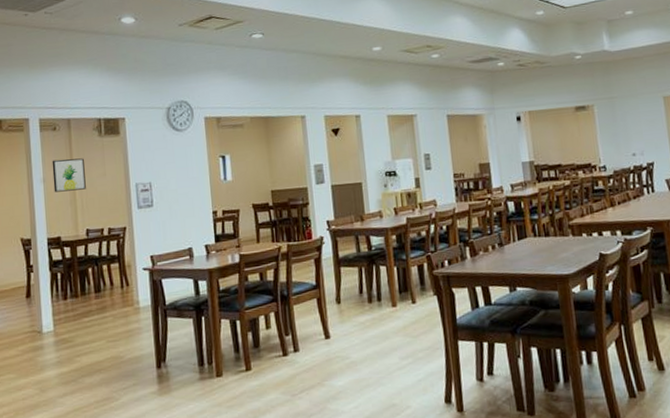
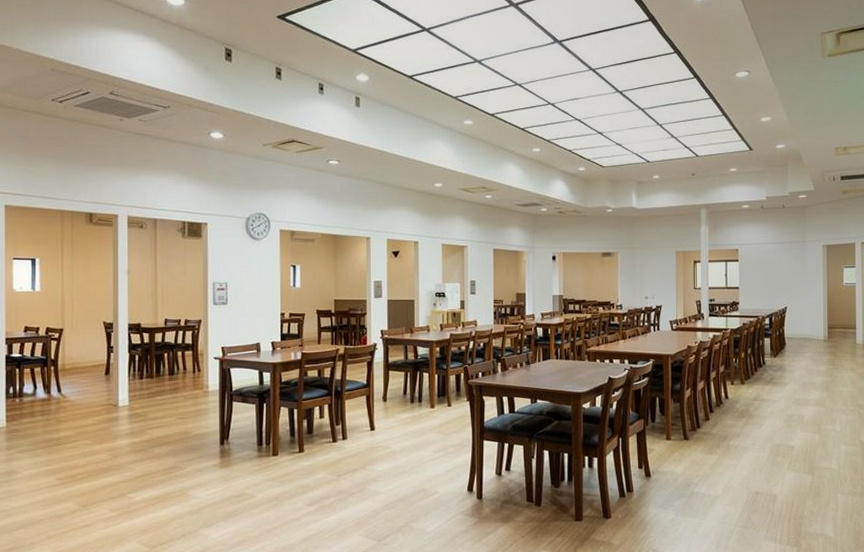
wall art: present [52,158,86,193] -> none [137,254,167,284]

